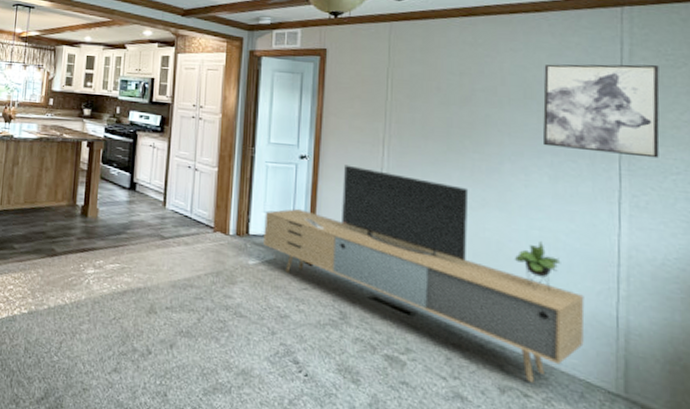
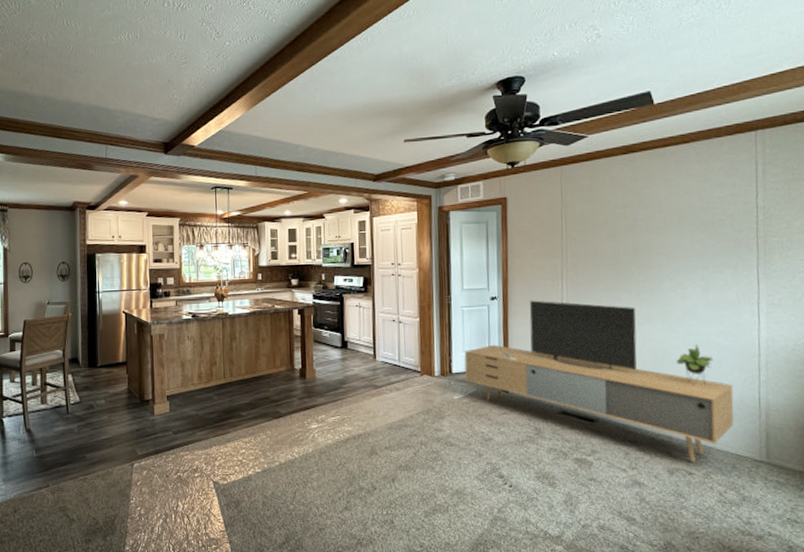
wall art: present [543,64,660,159] -> none [693,180,789,262]

